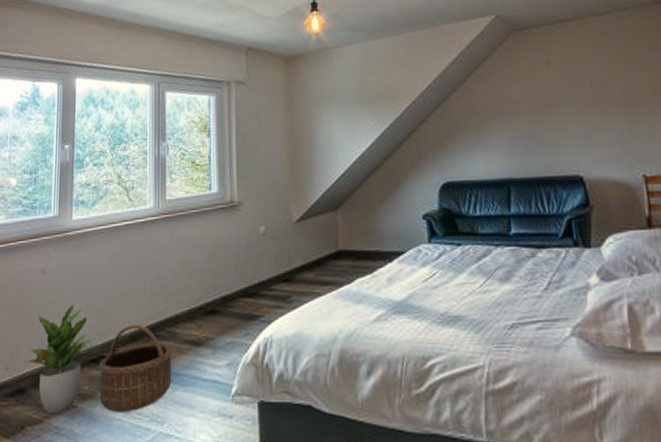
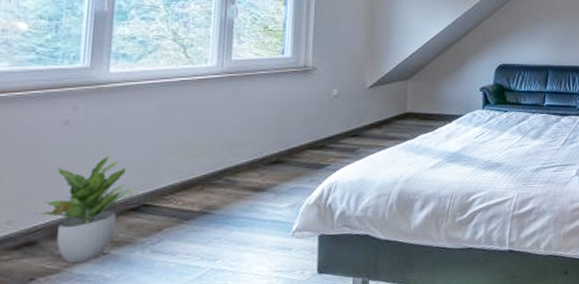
basket: present [99,324,172,413] -> none [139,173,230,256]

